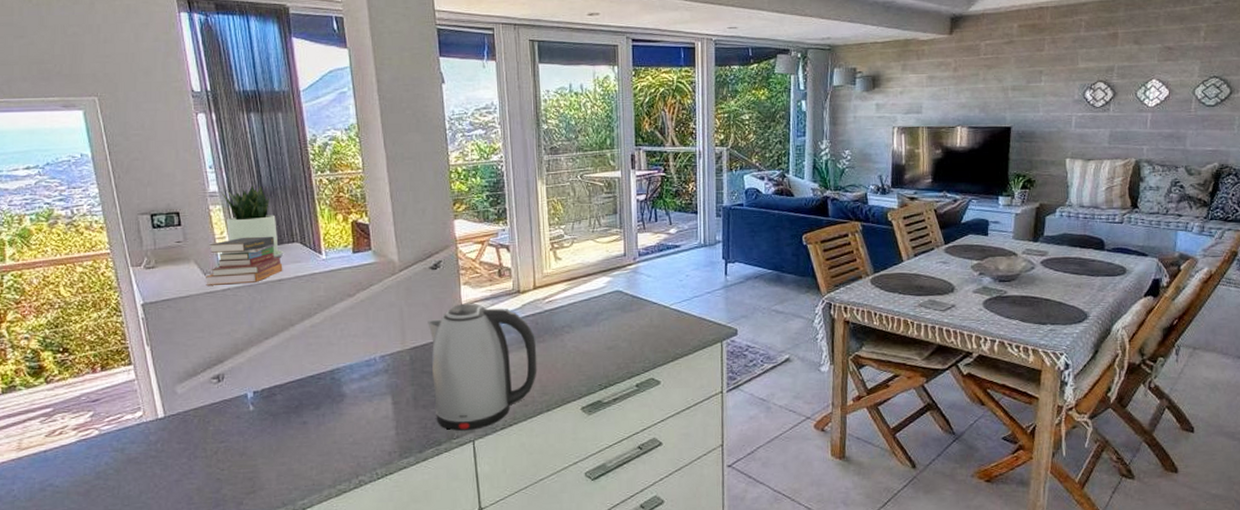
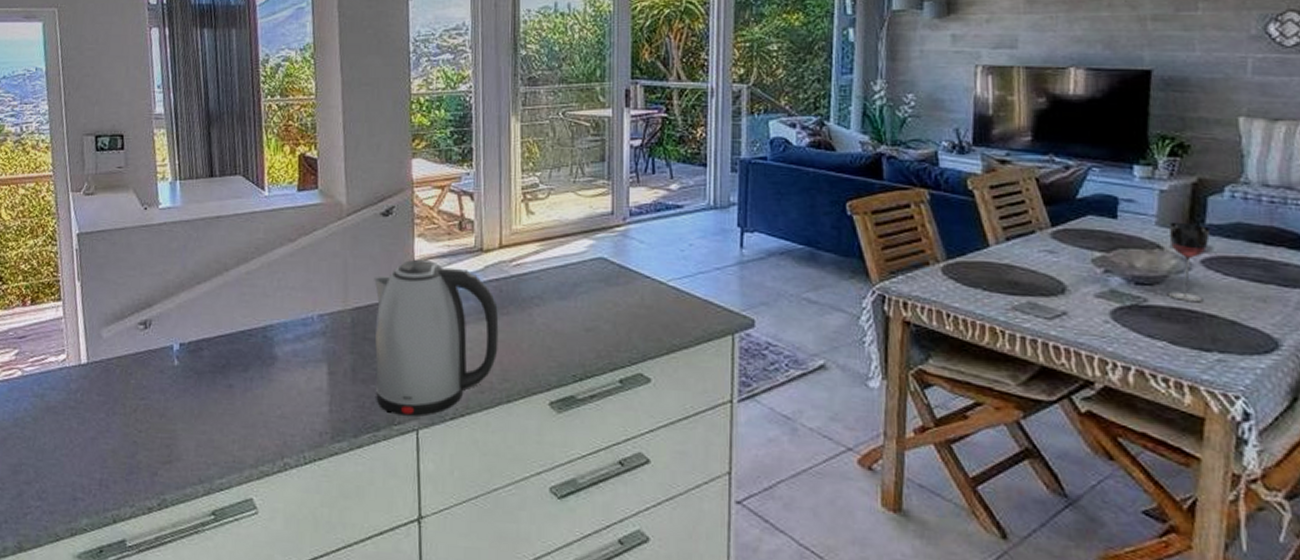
books: present [206,236,283,286] -> none [142,165,223,219]
planter: present [220,186,284,258] -> none [166,109,225,191]
wineglass: none [1019,235,1047,292] -> present [1167,222,1211,303]

